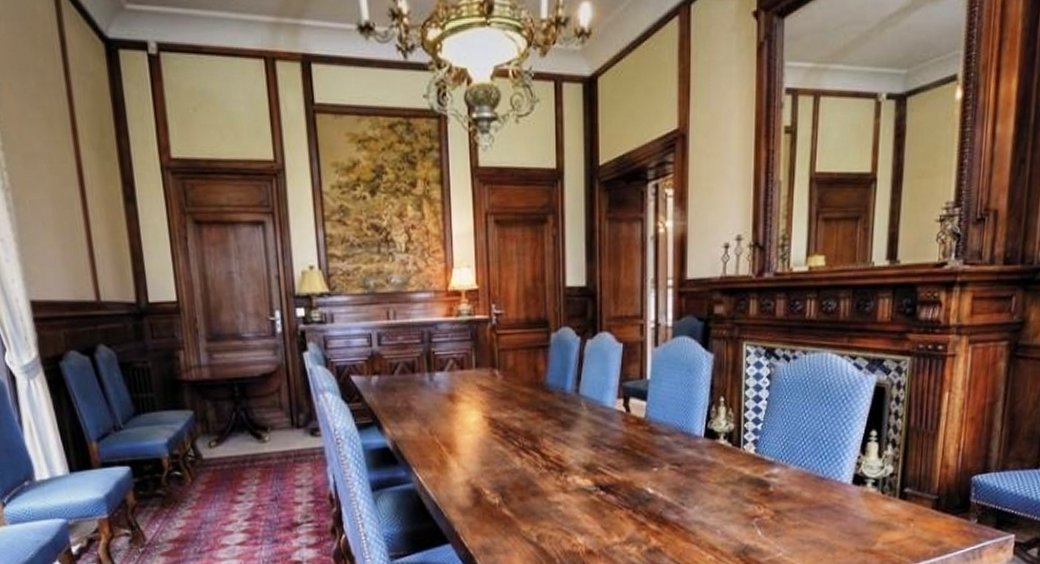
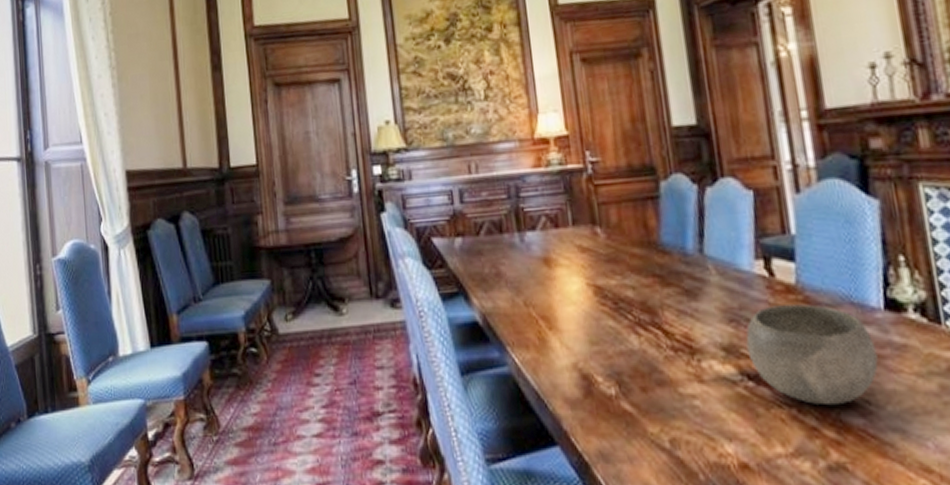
bowl: none [602,433,694,507] -> present [746,304,879,406]

